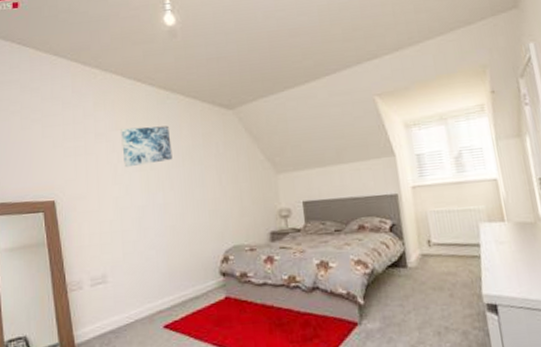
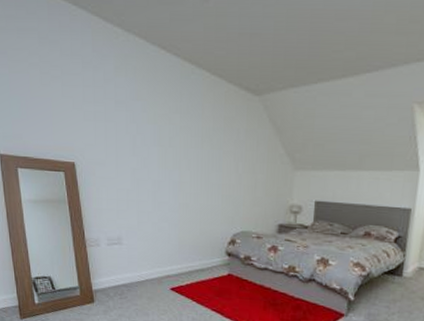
wall art: present [121,125,172,168] -> none [142,100,192,141]

